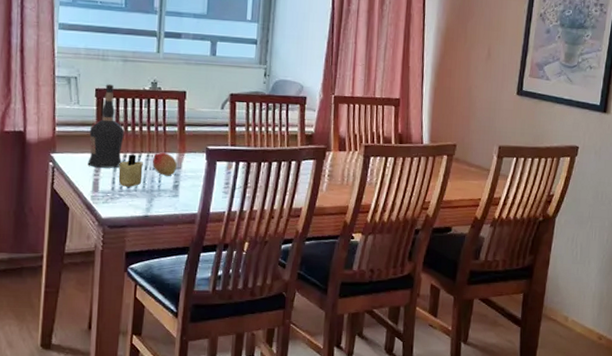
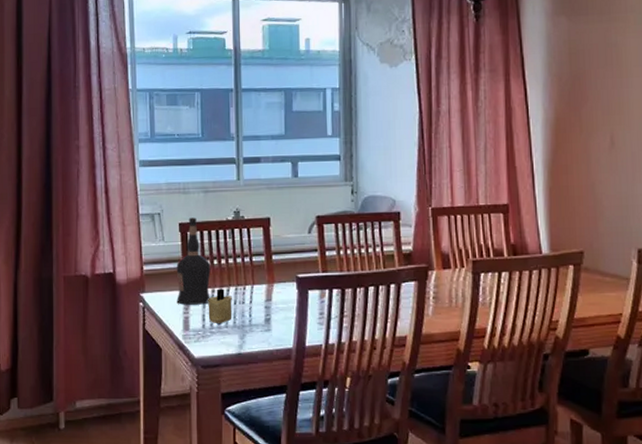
fruit: present [153,152,178,176] -> none [242,284,268,309]

